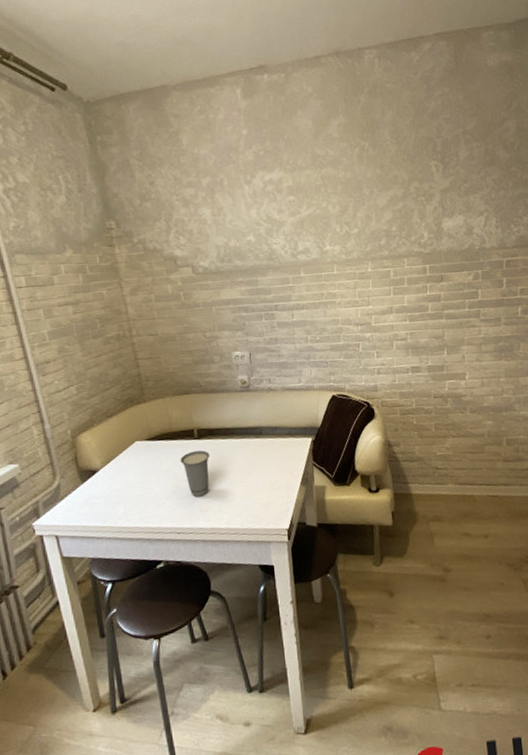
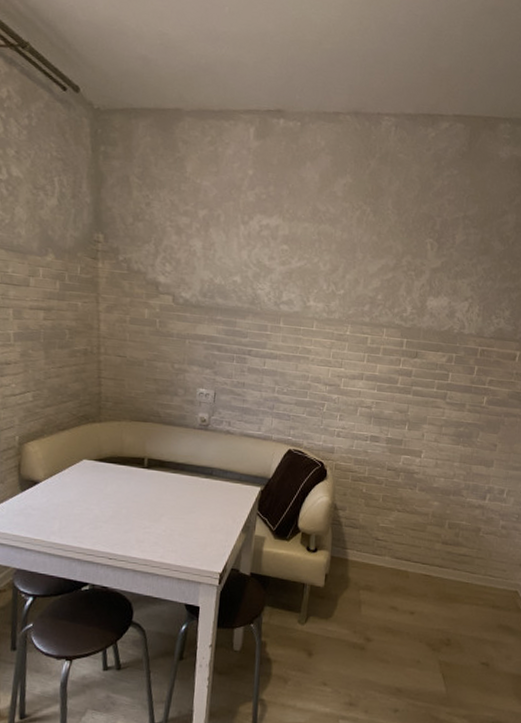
cup: present [180,450,210,497] -> none [125,480,157,527]

